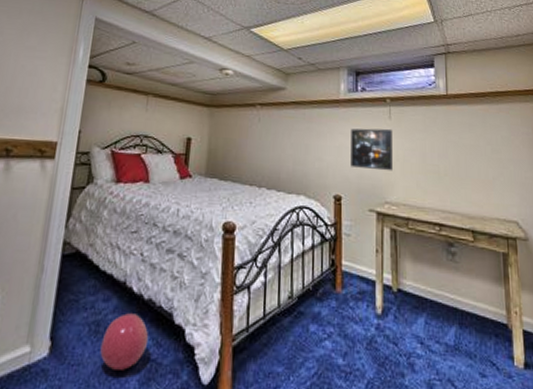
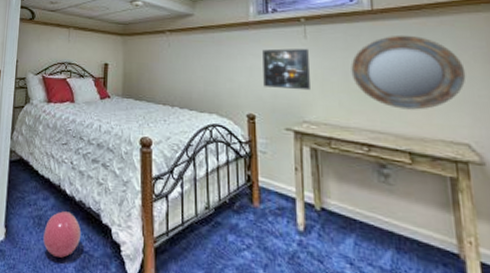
home mirror: none [428,119,517,191] -> present [351,35,466,110]

